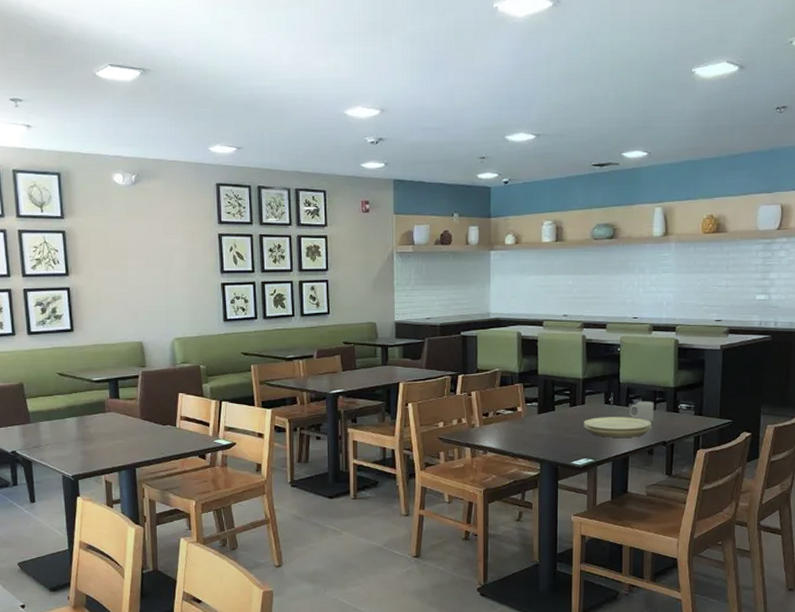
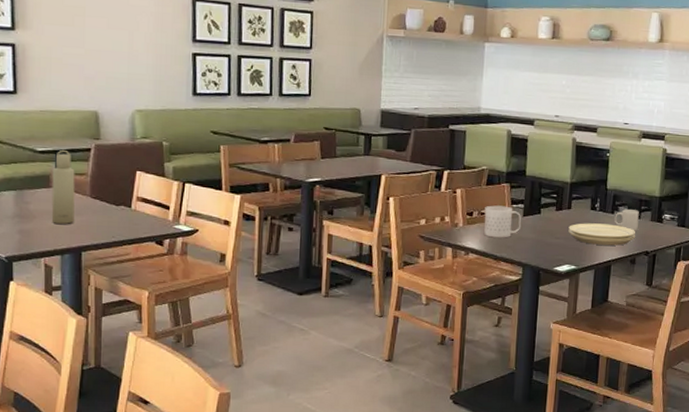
bottle: none [107,378,128,445] -> present [51,149,75,225]
mug: none [500,405,537,436] -> present [483,205,522,238]

